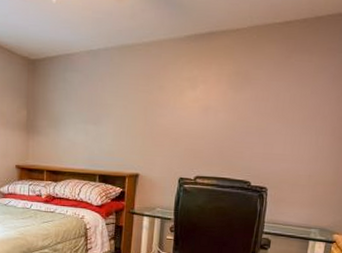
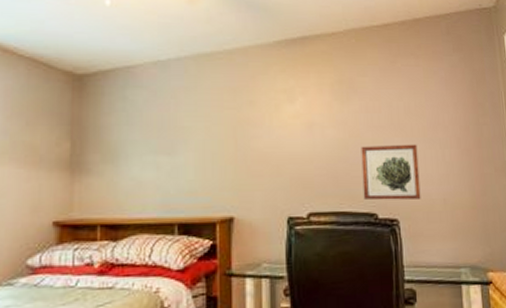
wall art: none [241,128,295,174] -> present [361,144,421,201]

